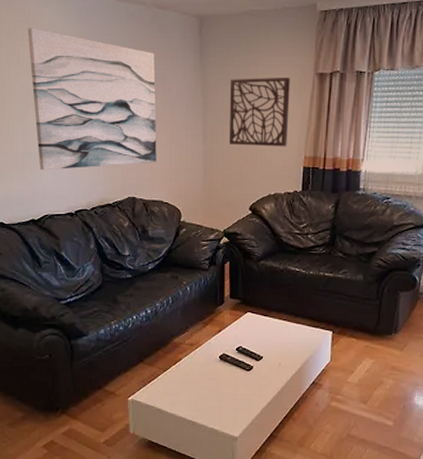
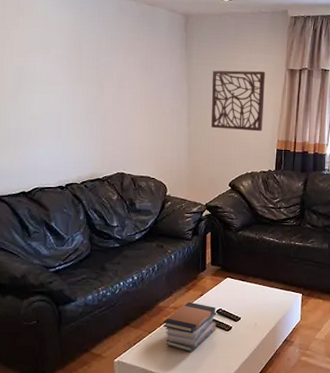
wall art: present [27,27,157,170] -> none [22,13,145,146]
book stack: none [178,338,237,393] -> present [162,301,218,353]

